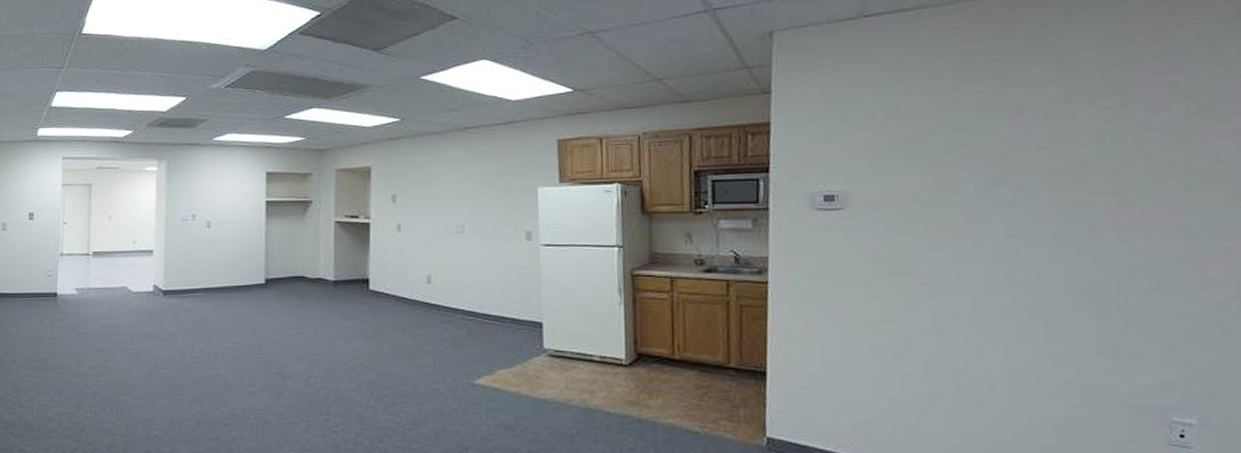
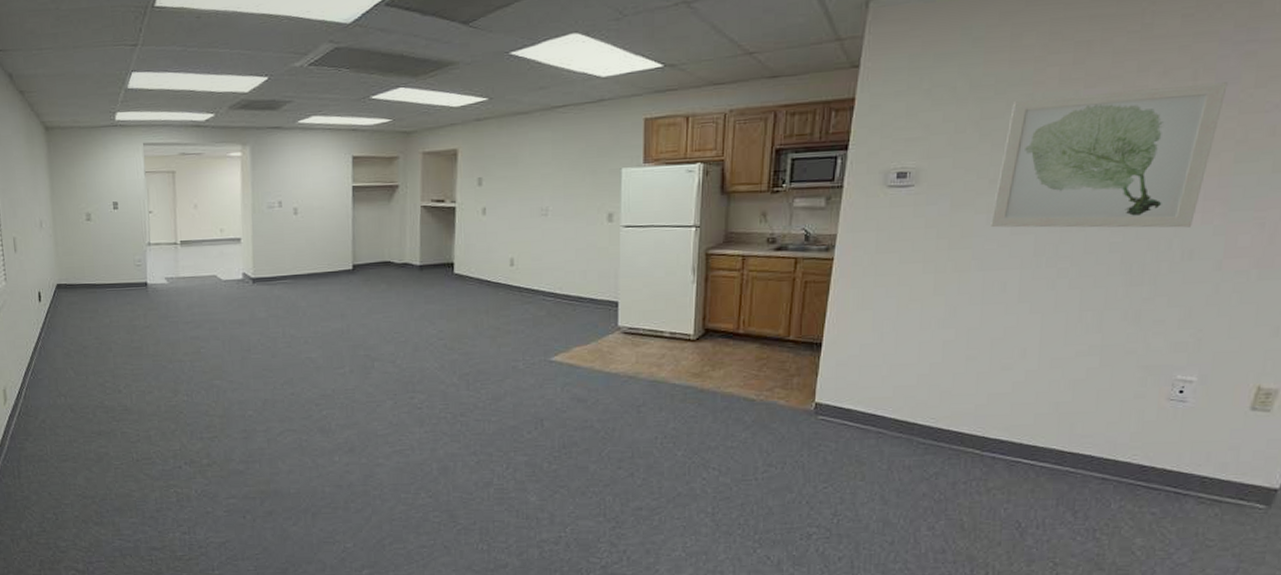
wall art: none [931,111,1159,257] -> present [990,82,1228,228]

